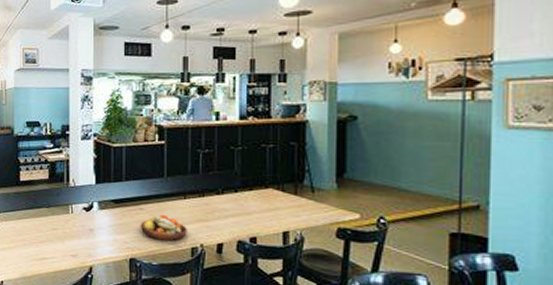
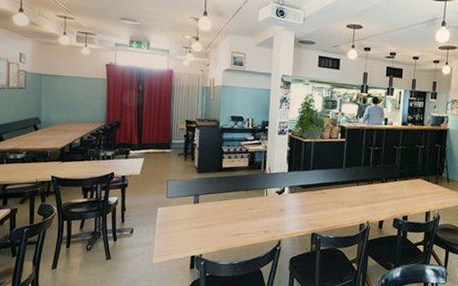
fruit bowl: present [140,214,187,240] -> none [321,197,358,218]

